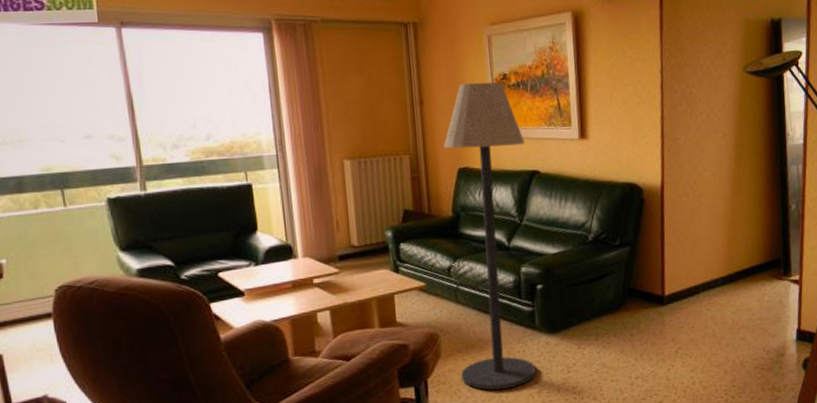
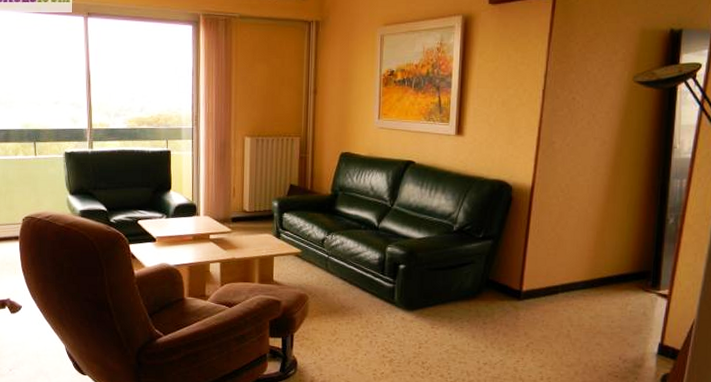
floor lamp: present [444,82,536,390] -> none [323,77,404,354]

